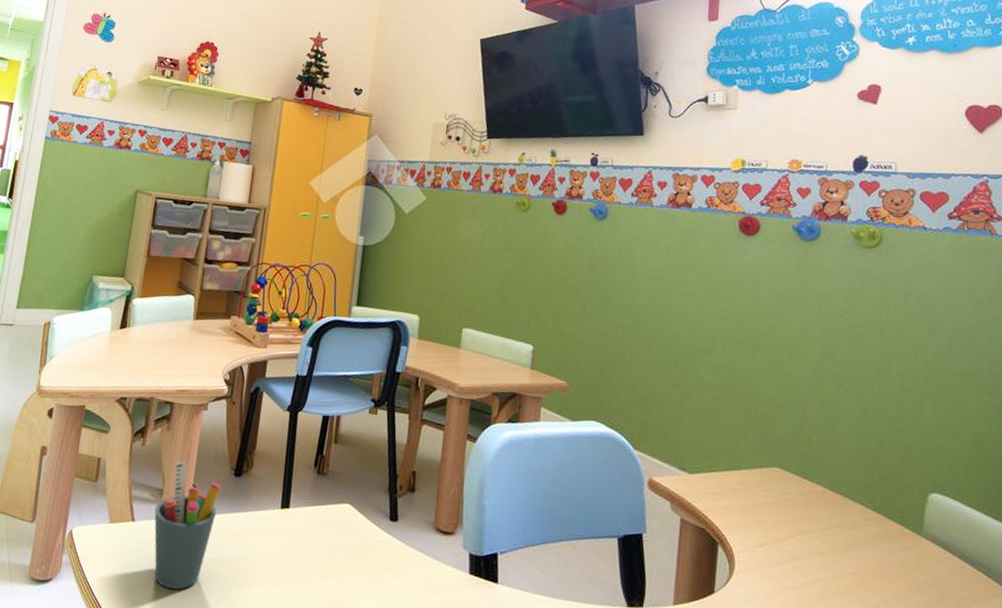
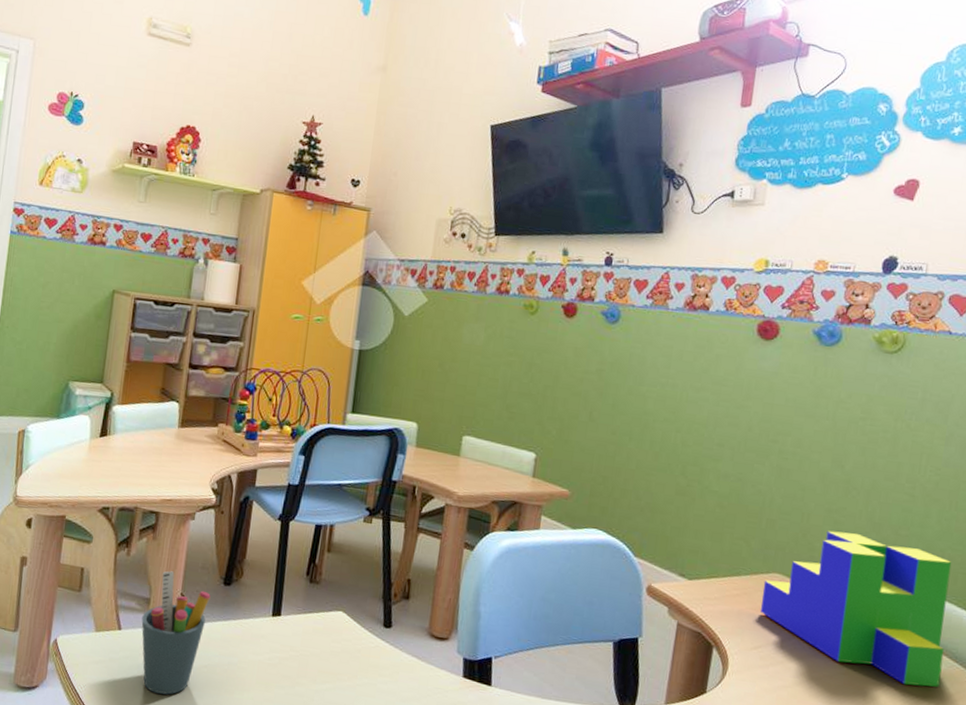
toy blocks: none [762,423,953,589] -> present [760,530,952,687]

